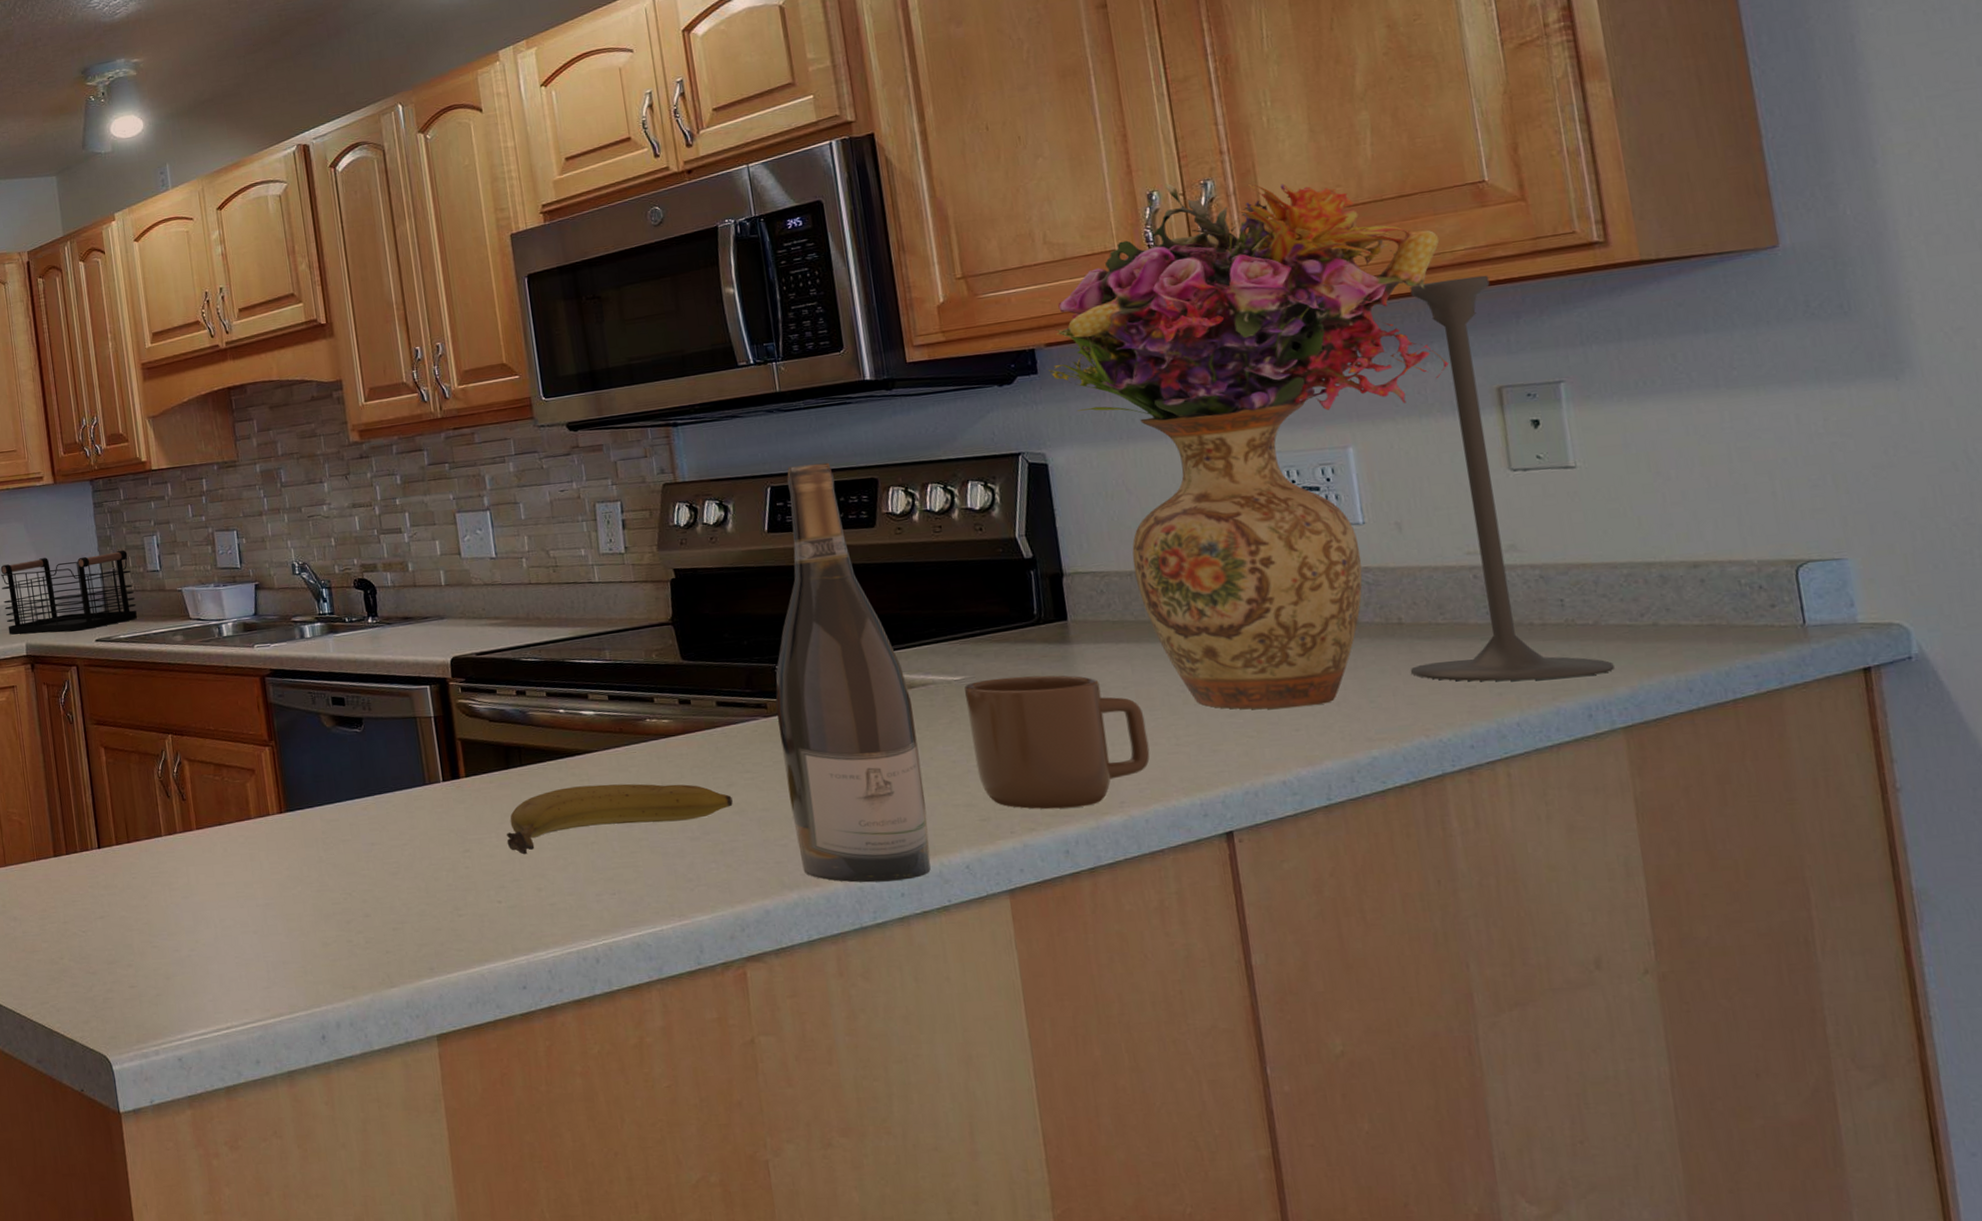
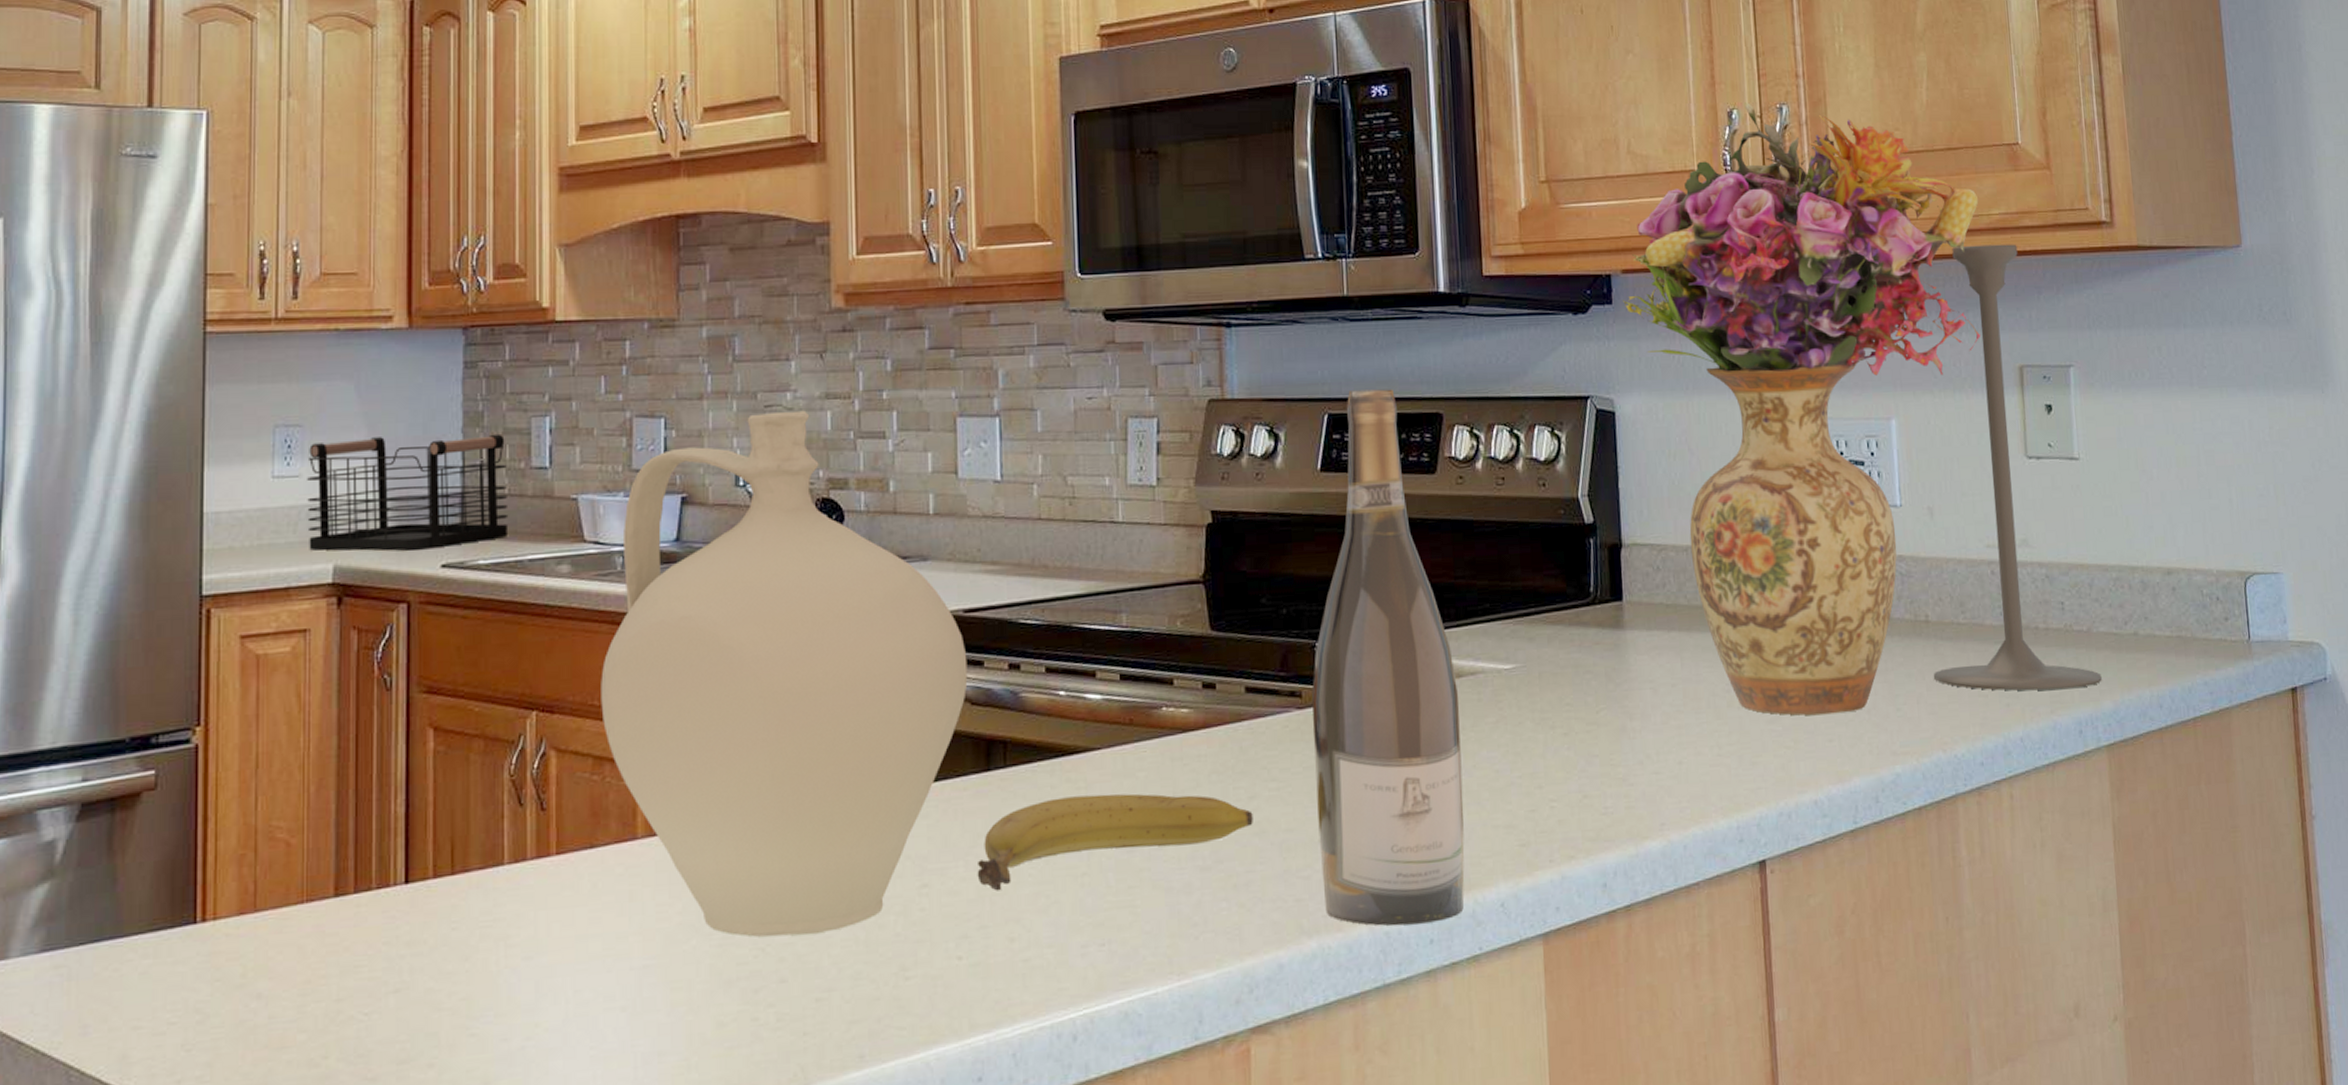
ceramic jug: none [213,517,485,886] -> present [601,410,968,937]
mug: present [964,675,1150,810] -> none [1513,666,1693,832]

